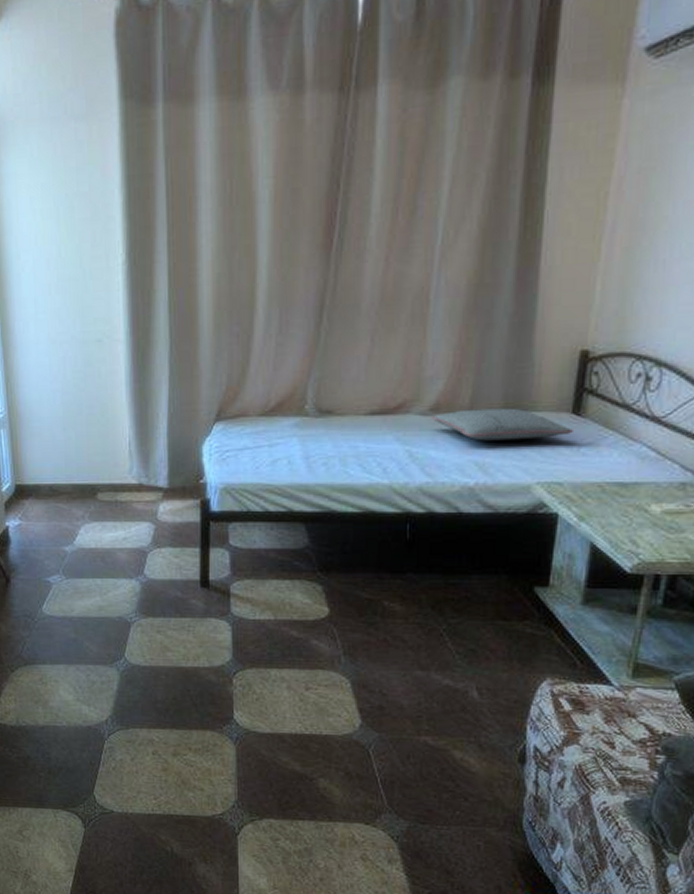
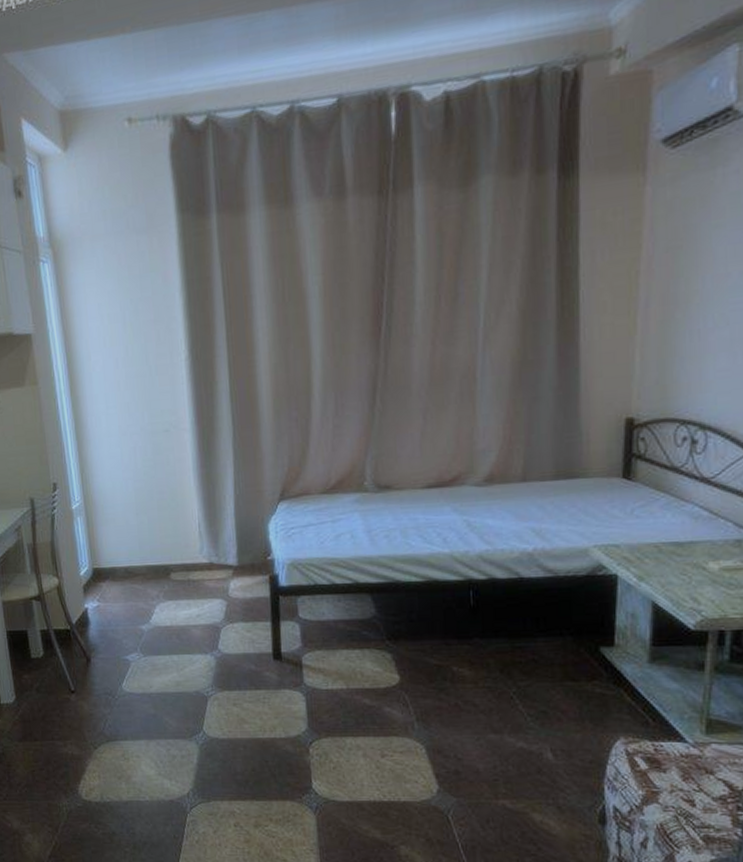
pillow: present [431,408,573,441] -> none [486,475,625,508]

